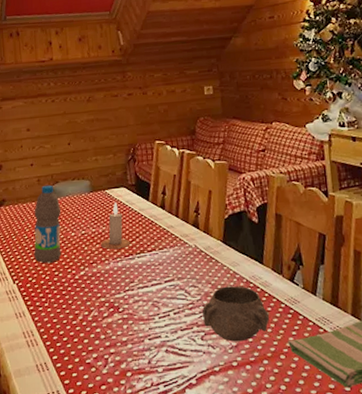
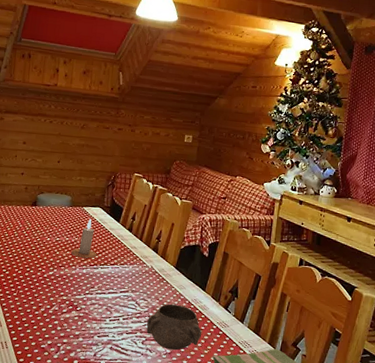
water bottle: present [34,185,62,263] -> none [11,193,42,260]

